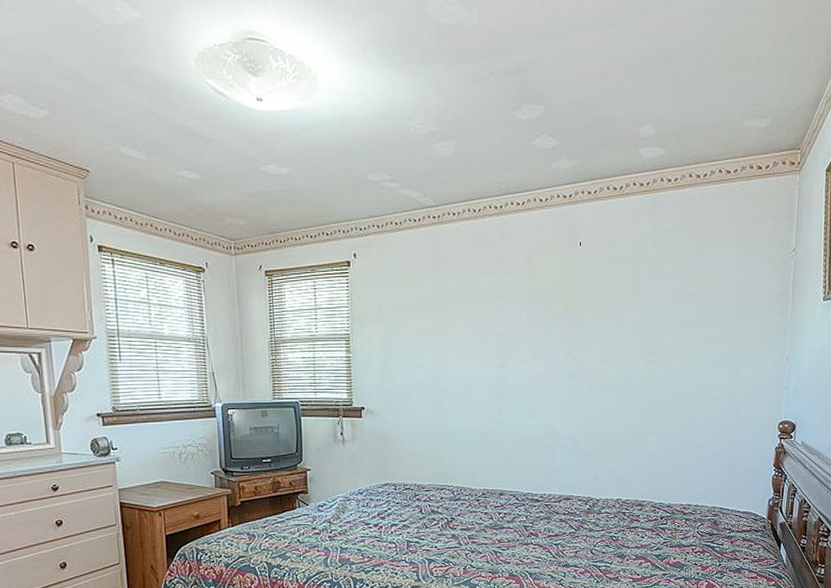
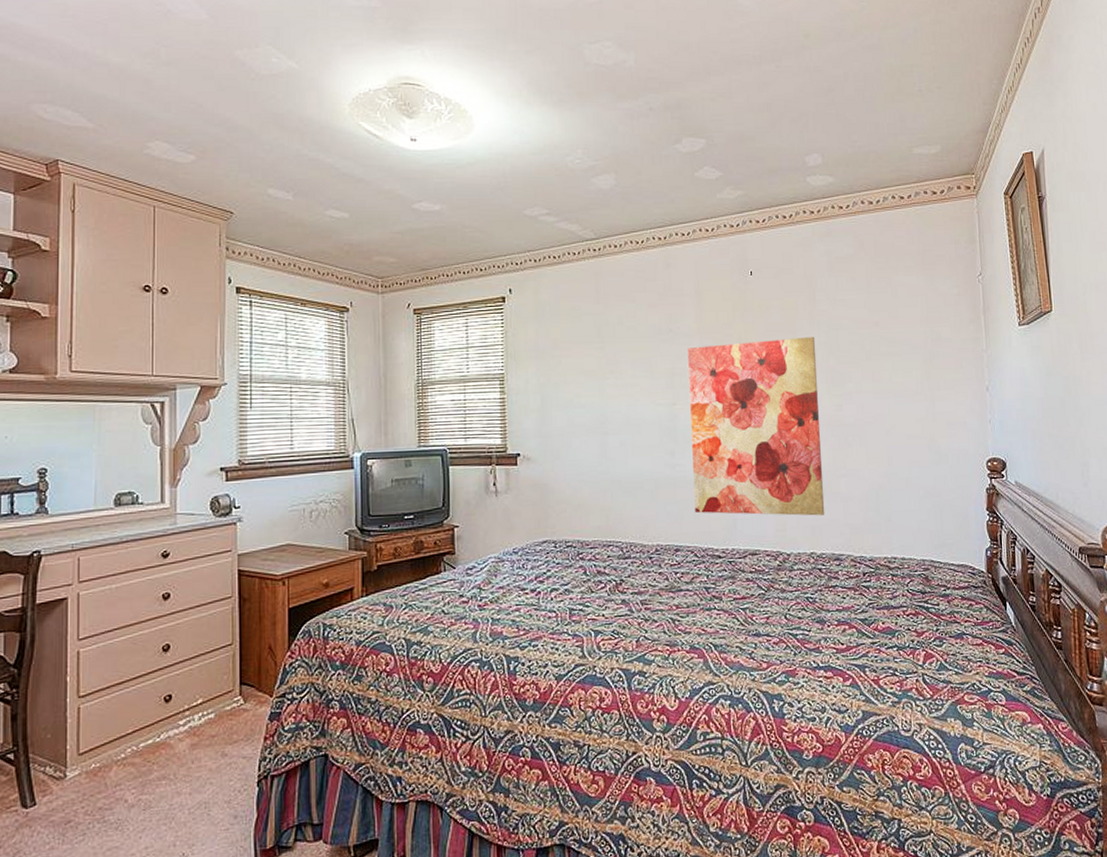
wall art: none [518,306,636,468] -> present [688,336,825,516]

